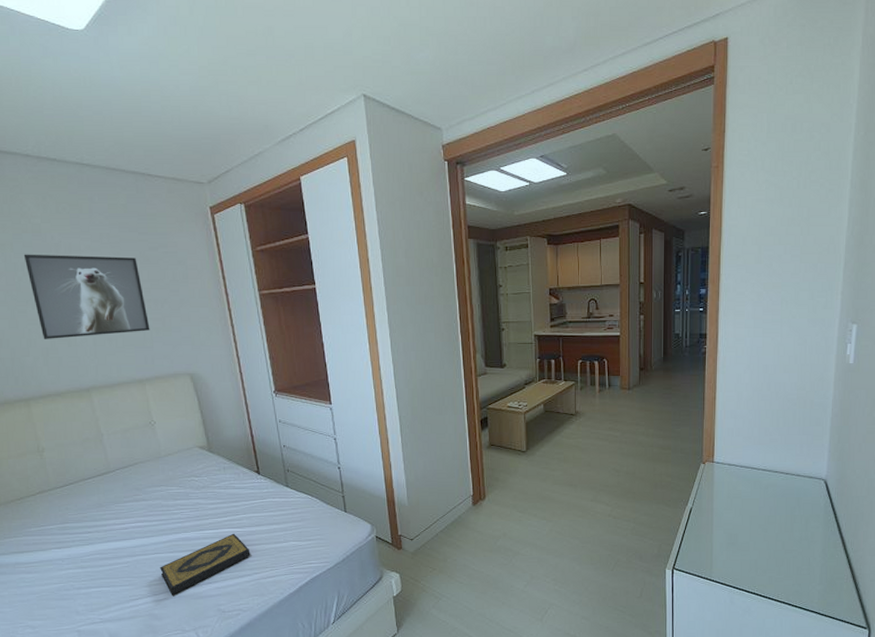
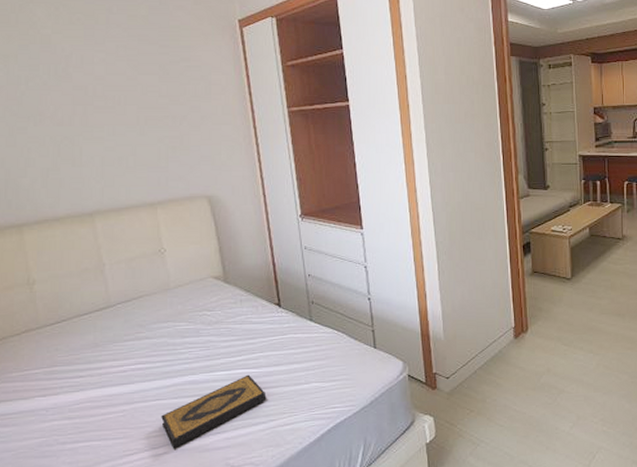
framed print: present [23,254,150,339] -> none [29,66,166,159]

